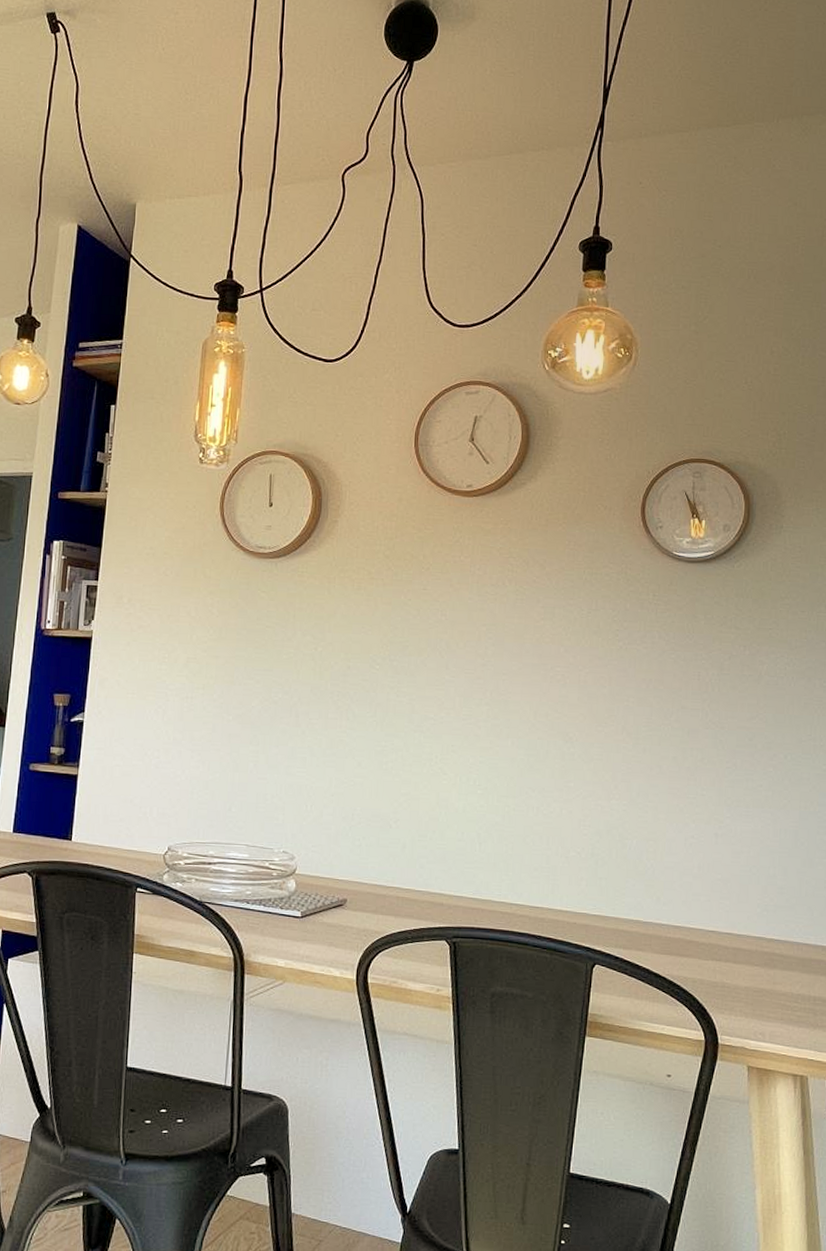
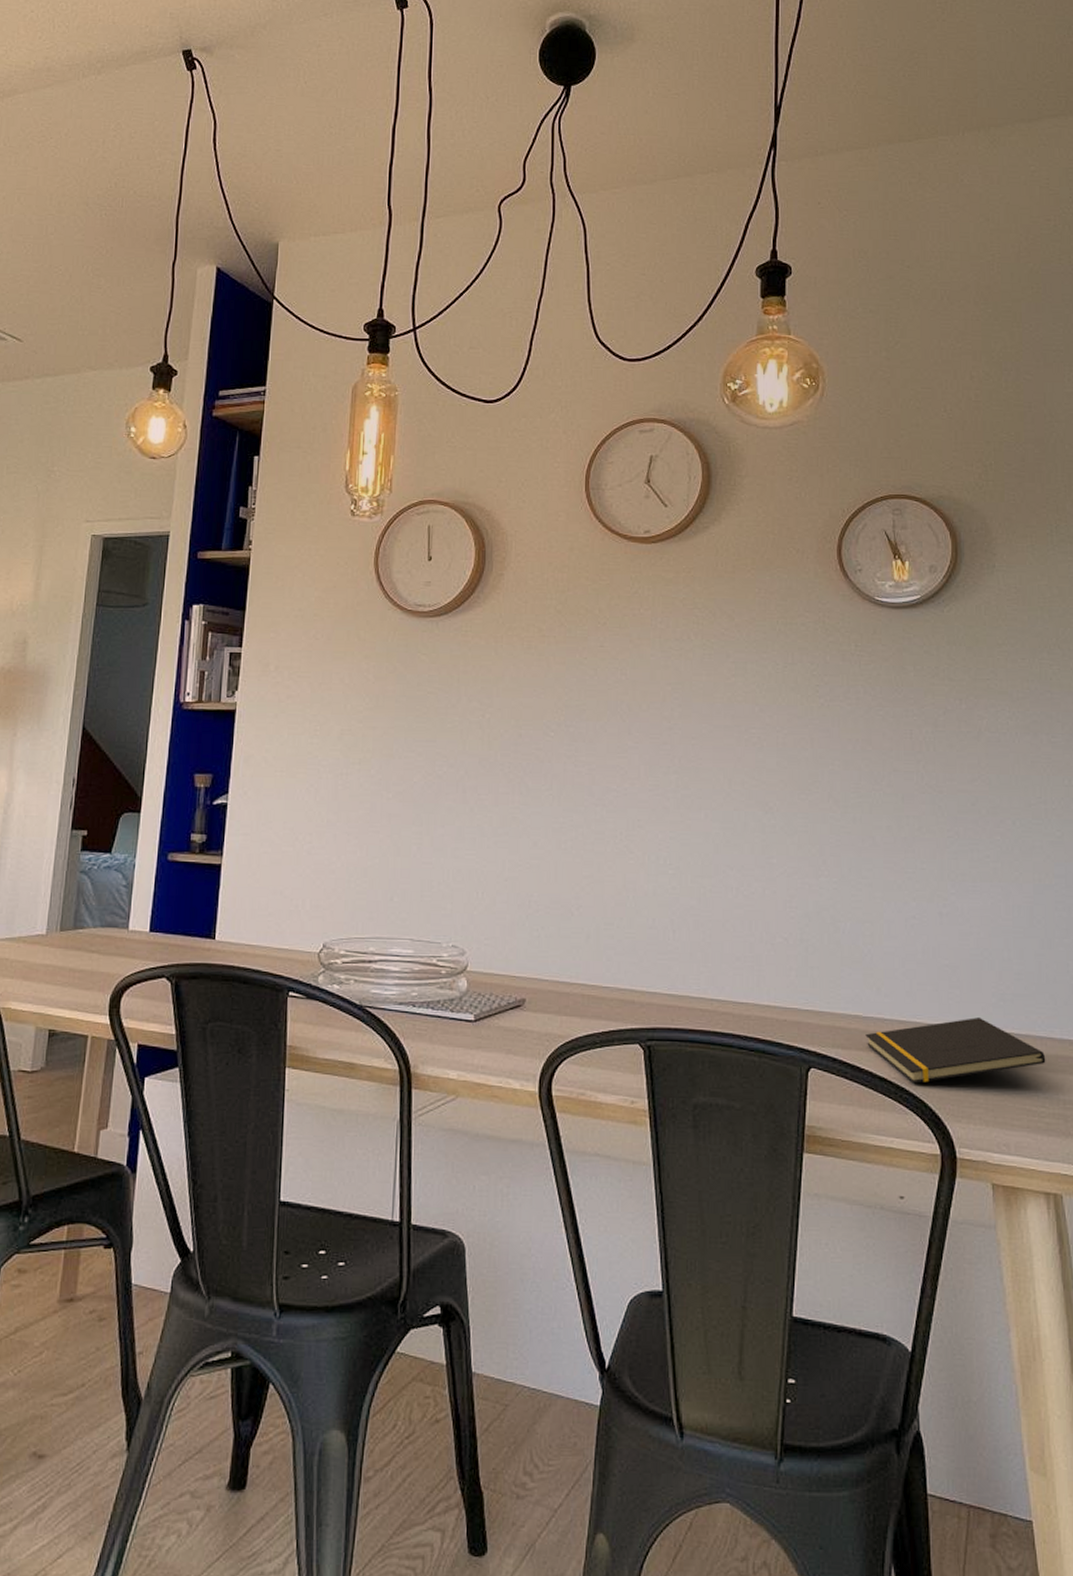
notepad: none [645,925,801,980] -> present [865,1017,1046,1084]

